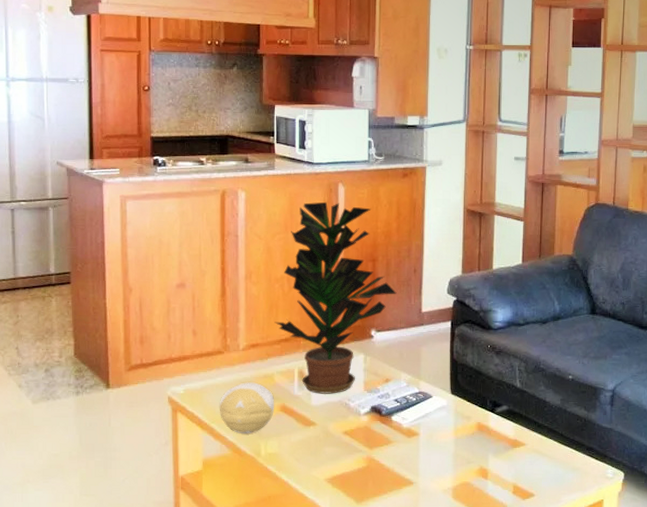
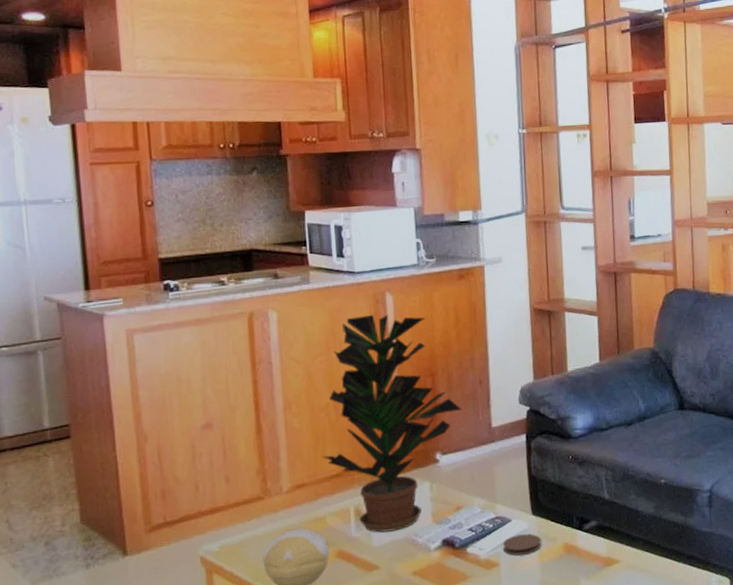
coaster: none [424,410,457,428] -> present [503,533,541,556]

